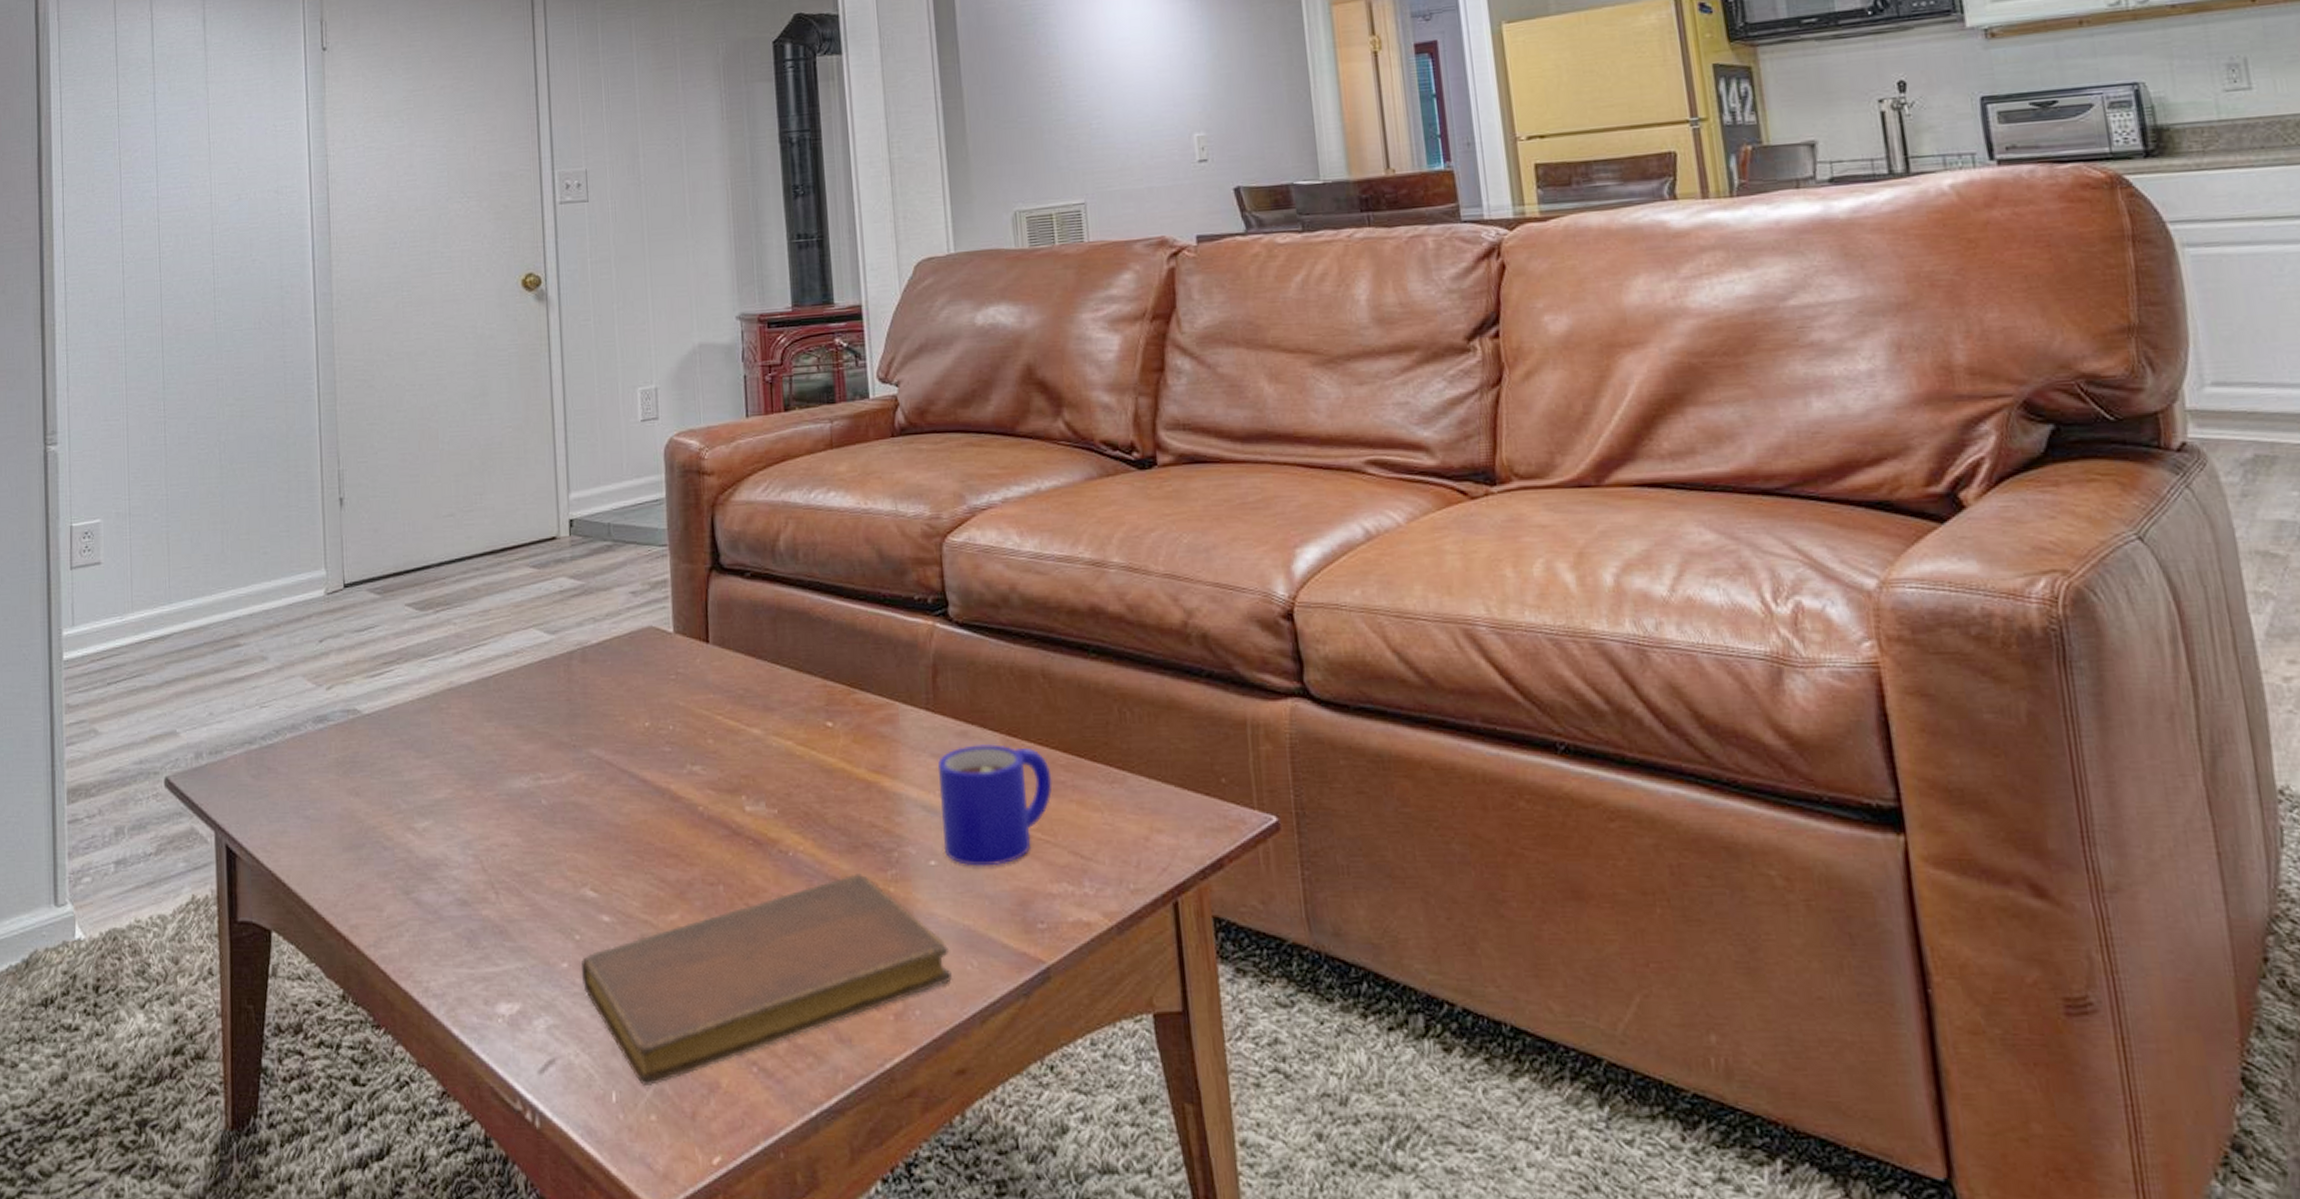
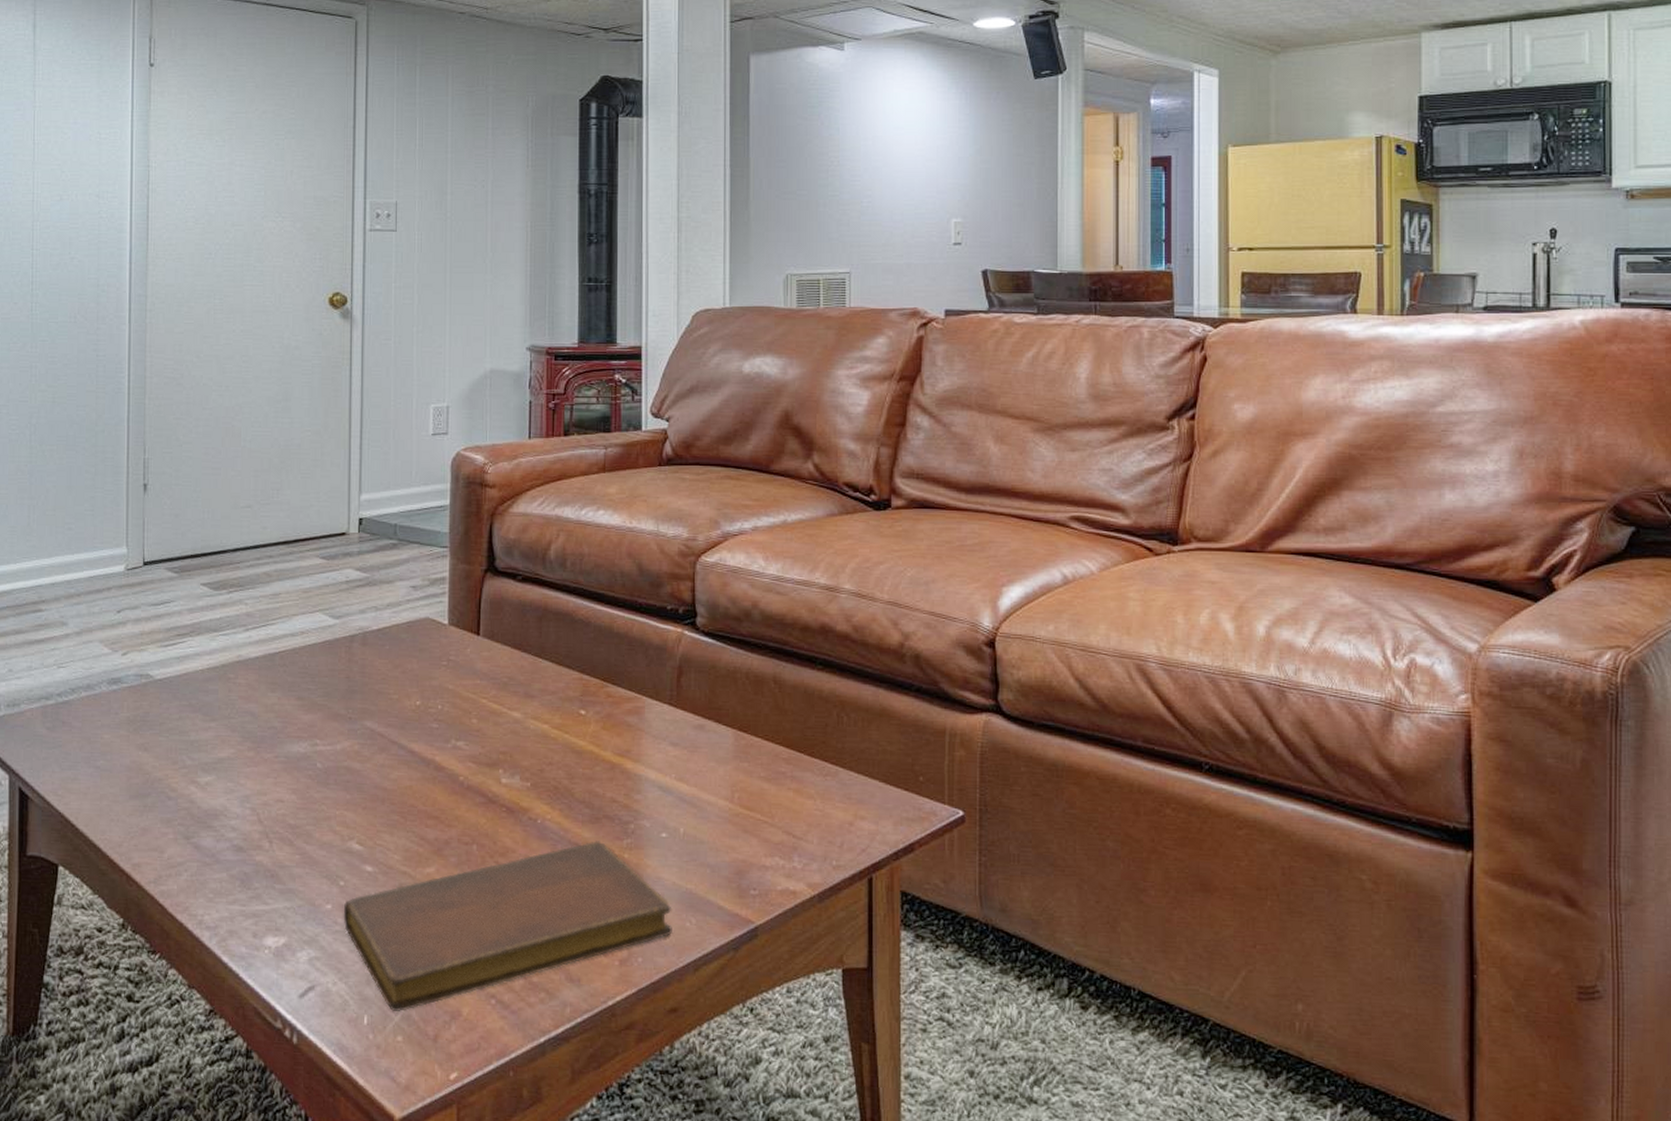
mug: present [937,744,1053,867] -> none [675,737,774,840]

